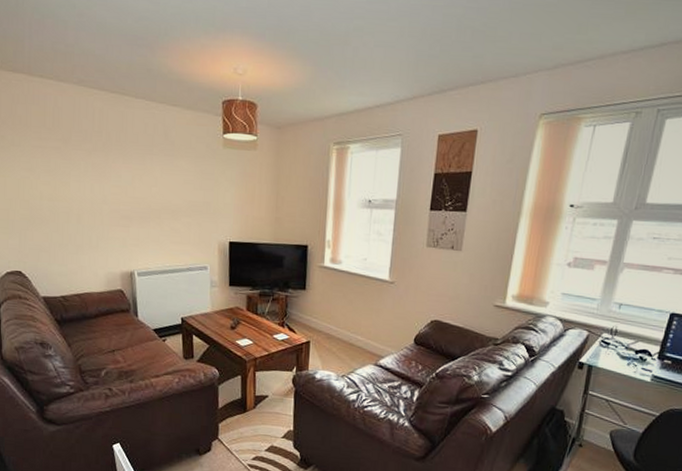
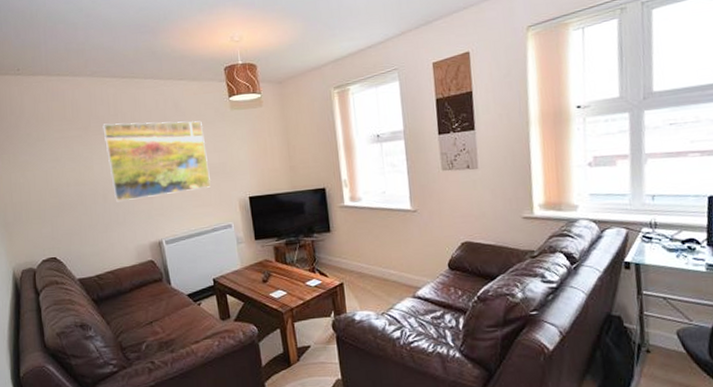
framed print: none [84,139,192,226] -> present [102,121,211,202]

